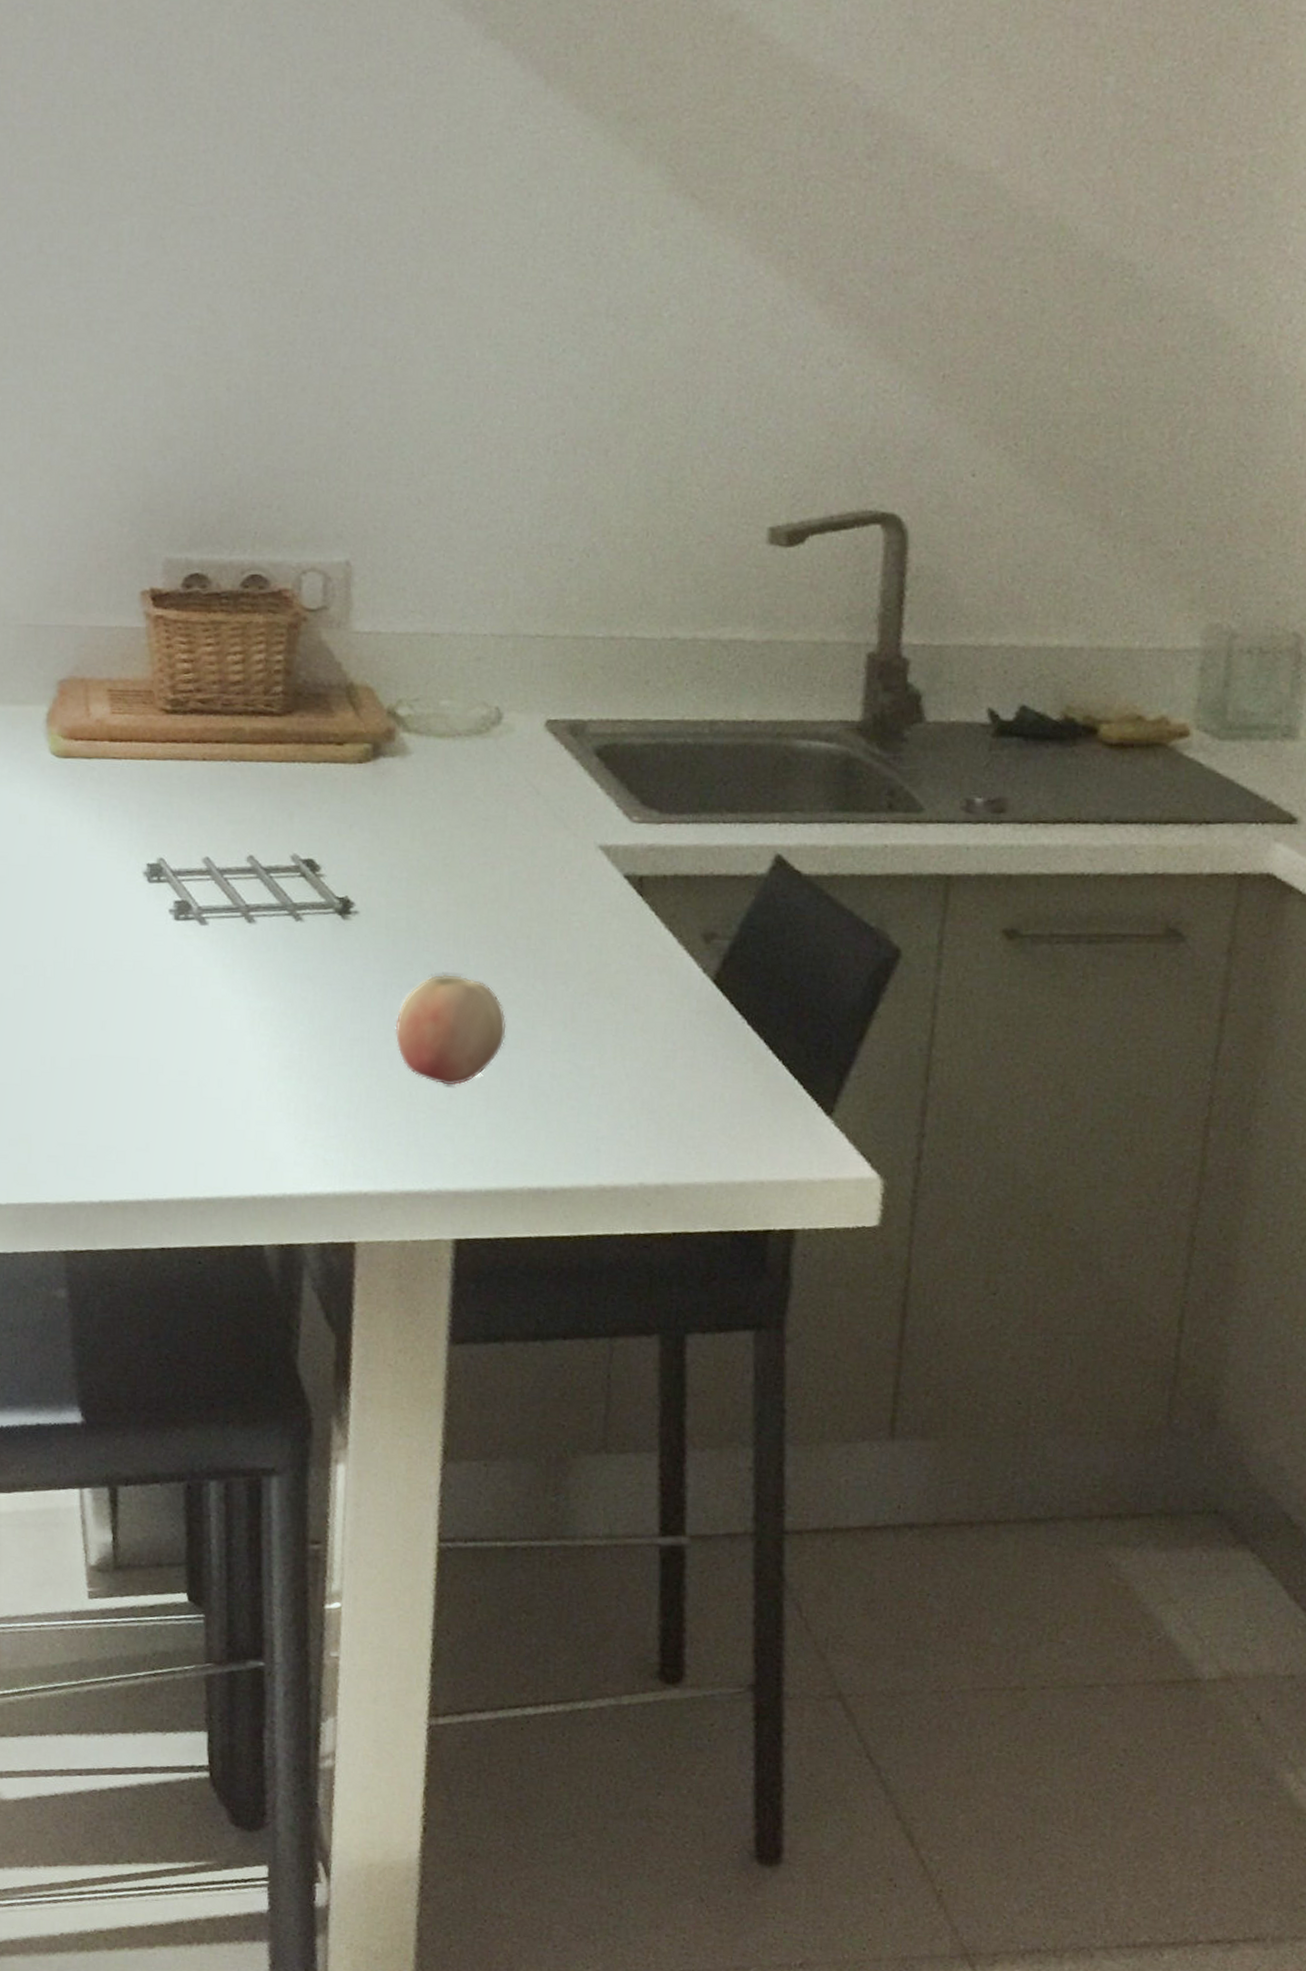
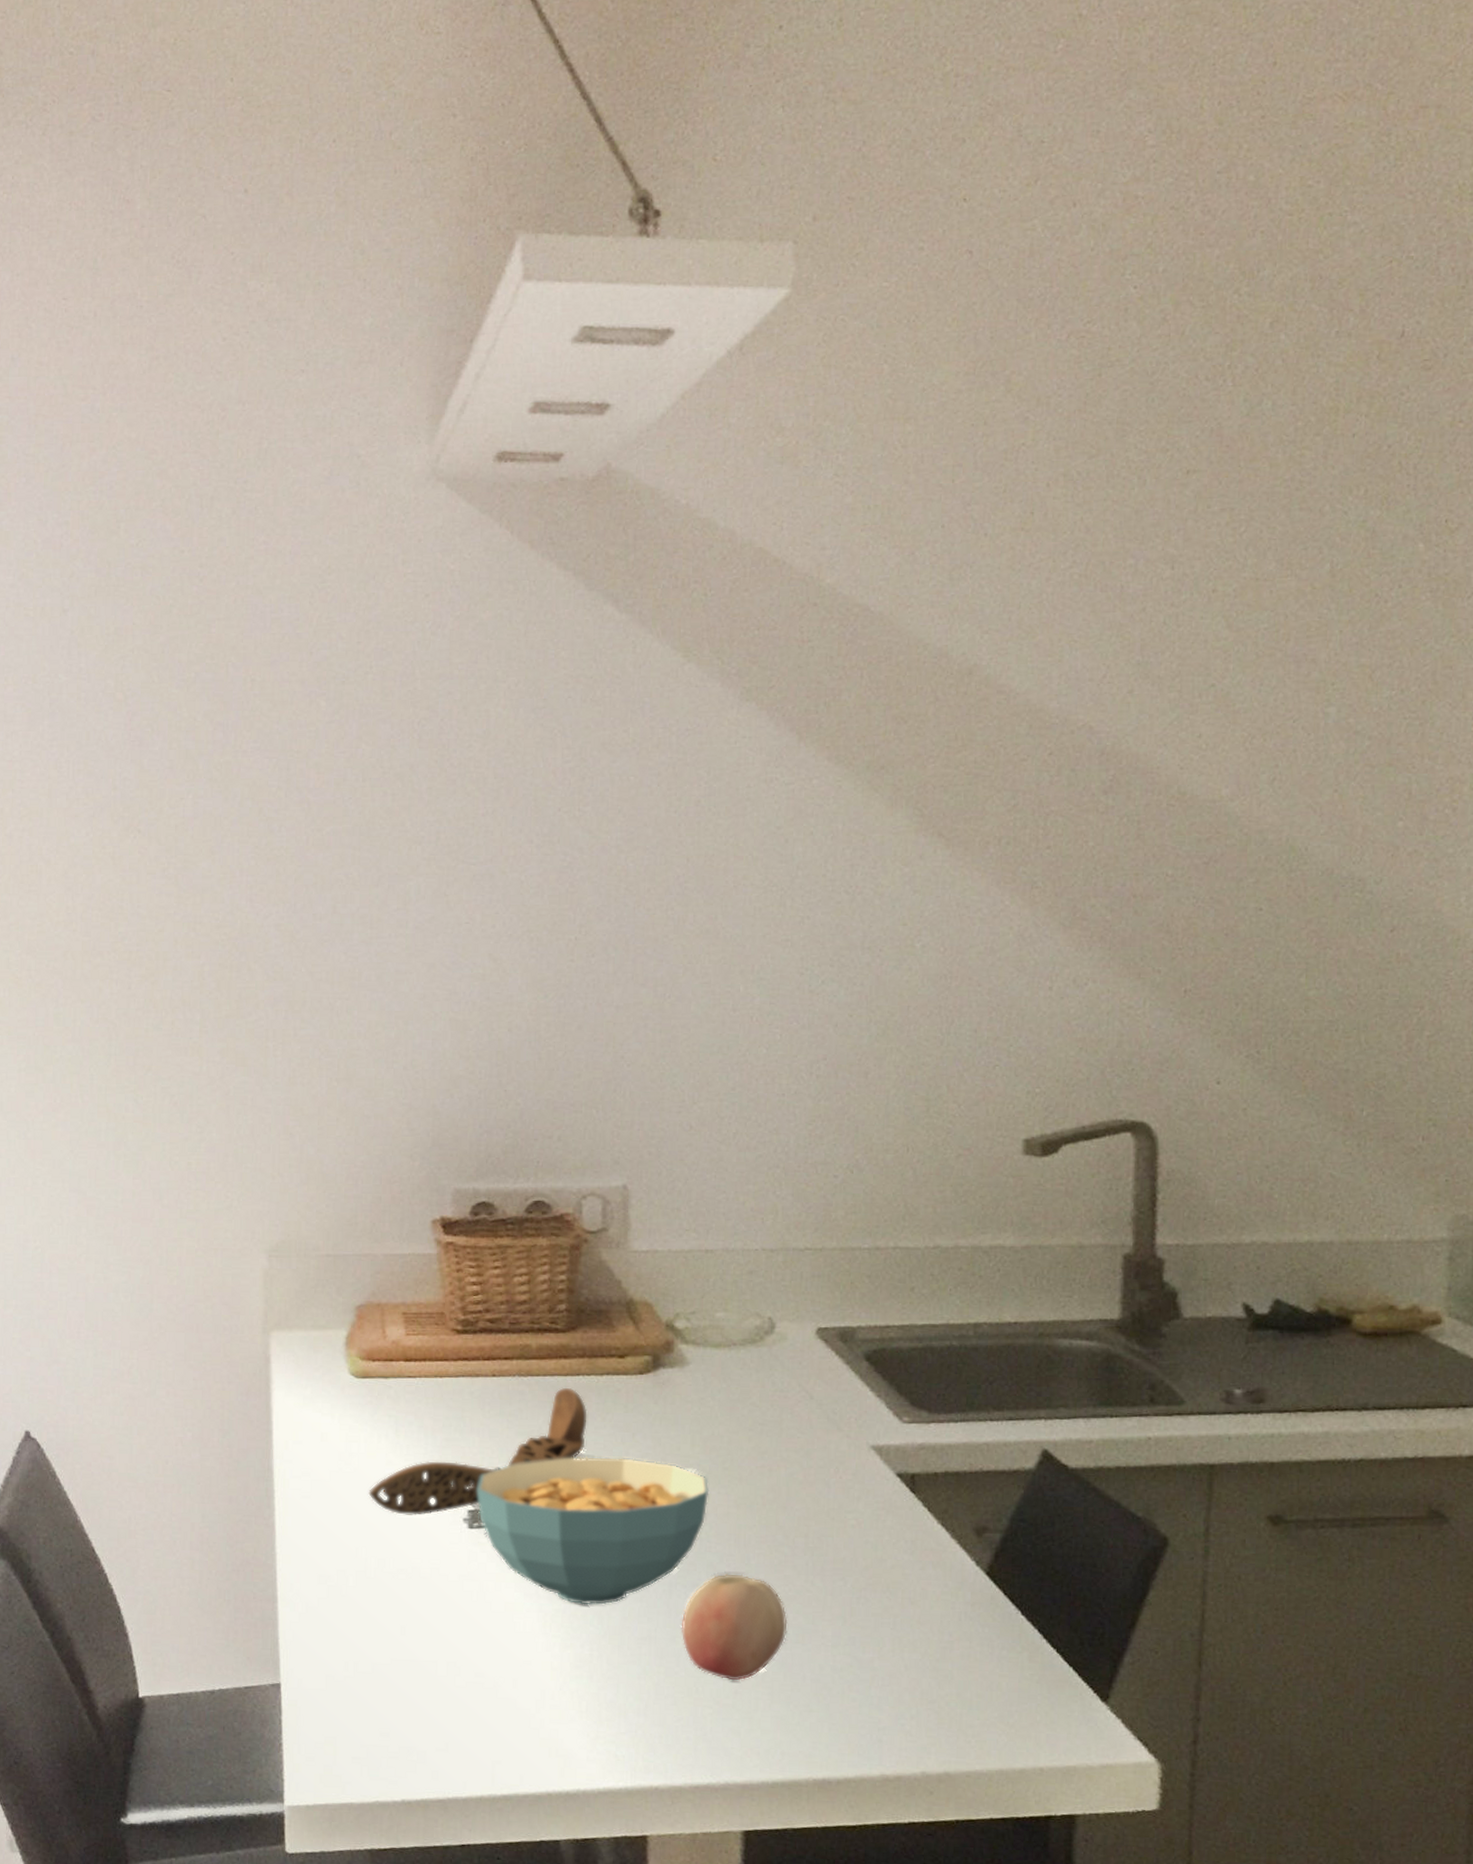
wooden spoon: none [69,774,303,905] -> present [368,1387,587,1516]
cereal bowl: none [183,848,429,1004] -> present [476,1457,710,1605]

